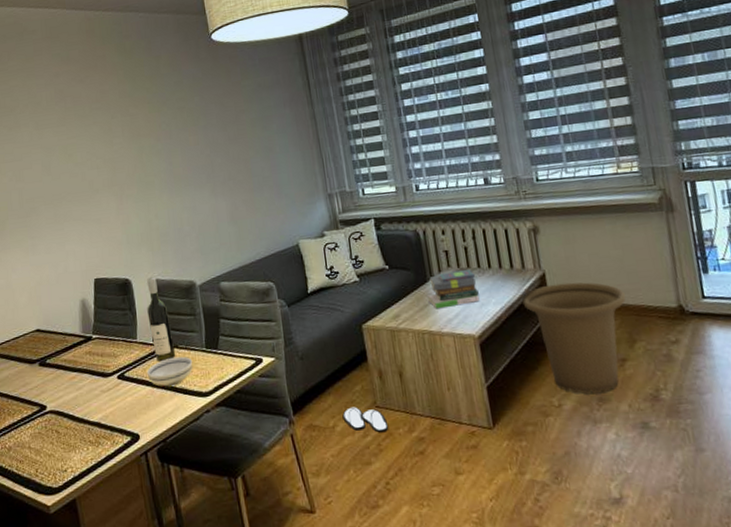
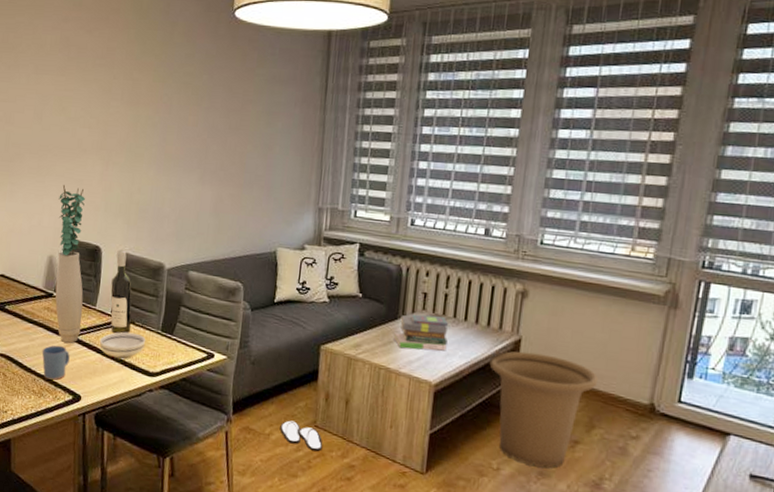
vase: none [80,226,127,384] -> present [55,185,85,344]
mug: none [91,387,121,425] -> present [41,345,70,380]

